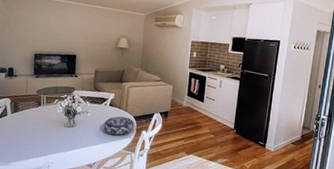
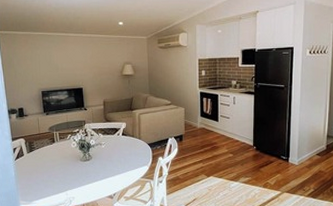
decorative bowl: present [103,116,135,136] -> none [119,145,150,165]

